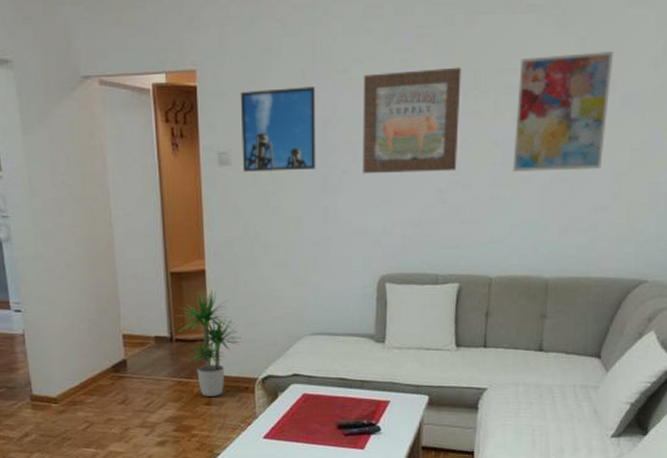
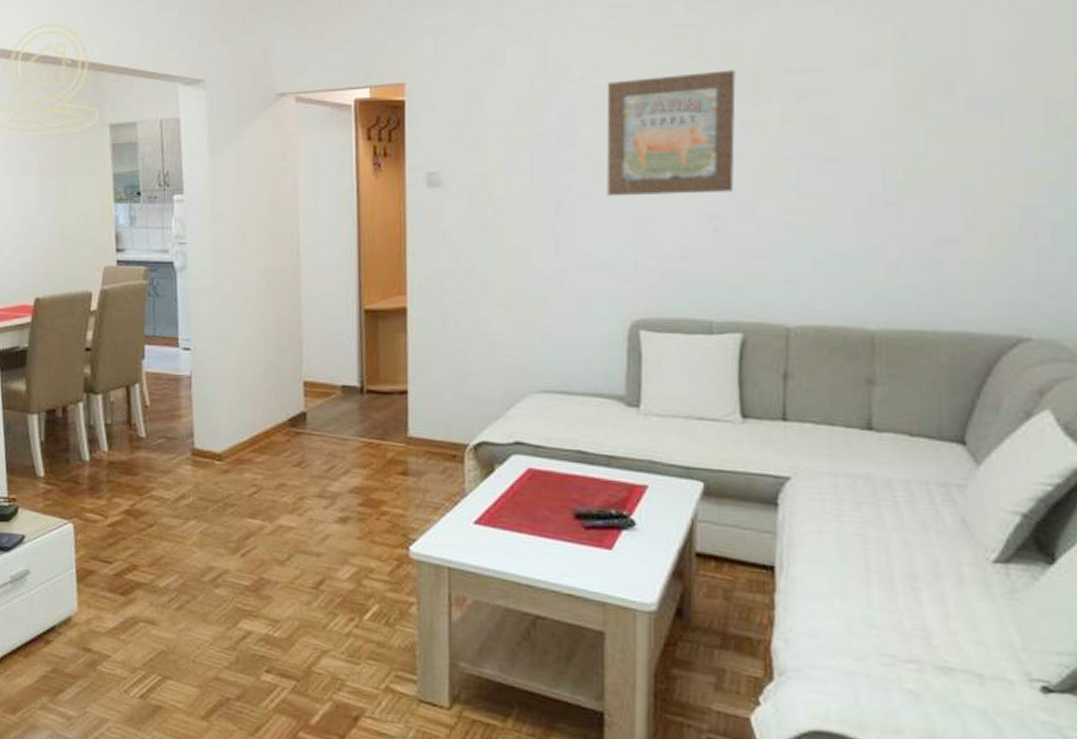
potted plant: present [176,289,243,396] -> none [369,330,450,464]
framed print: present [240,87,316,173] -> none [455,97,548,195]
wall art: present [512,52,614,171] -> none [812,44,950,193]

